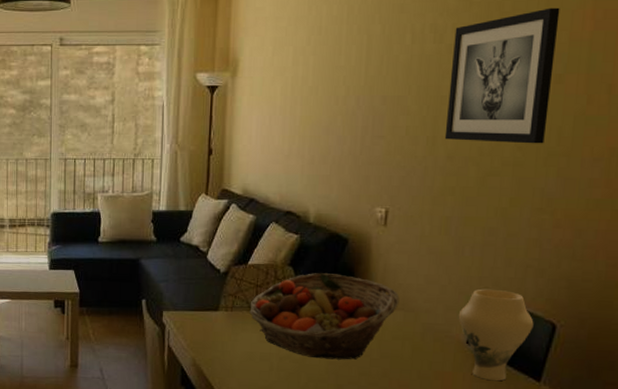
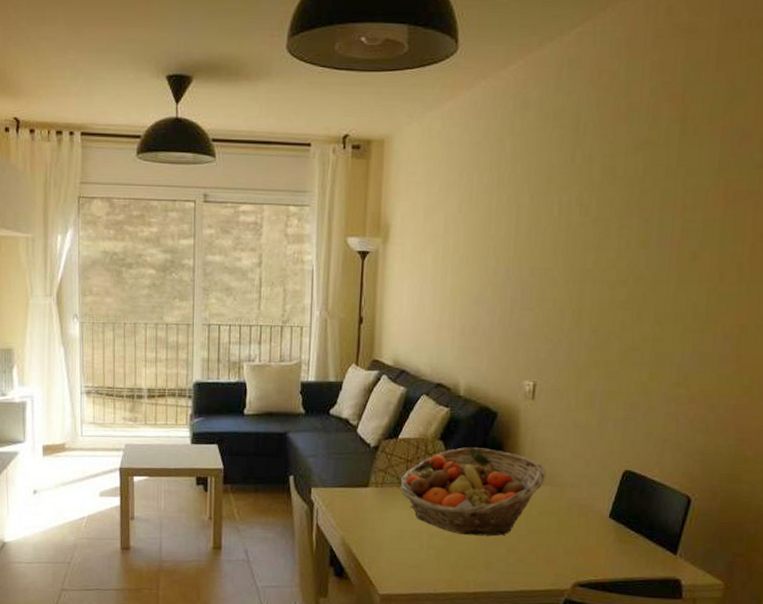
wall art: present [444,7,560,144] -> none [589,186,696,320]
vase: present [458,289,534,381] -> none [601,463,671,555]

